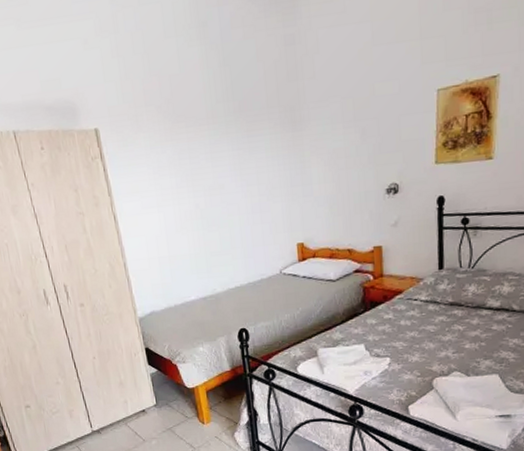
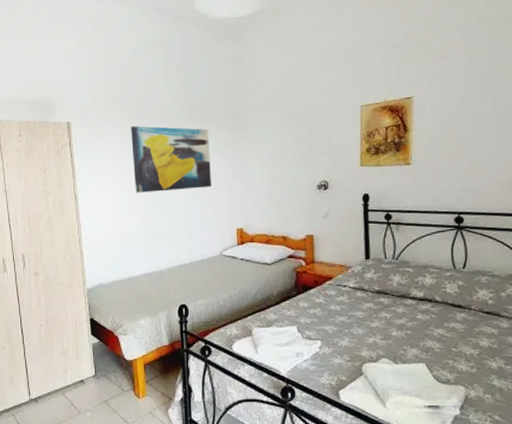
wall art: none [169,128,267,209] -> present [131,126,211,193]

